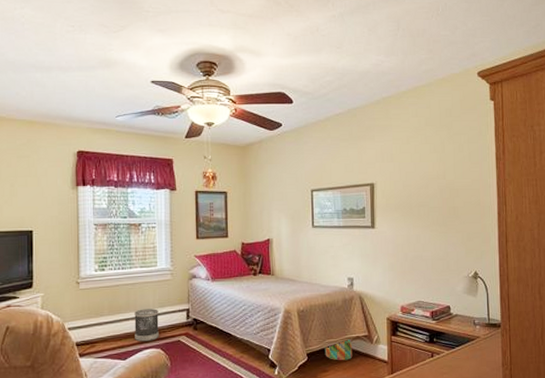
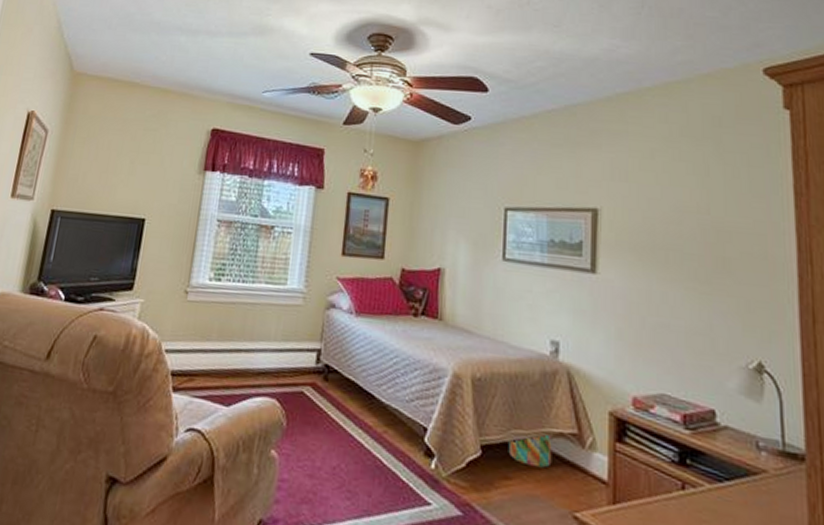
wastebasket: present [134,309,159,342] -> none [245,339,281,386]

